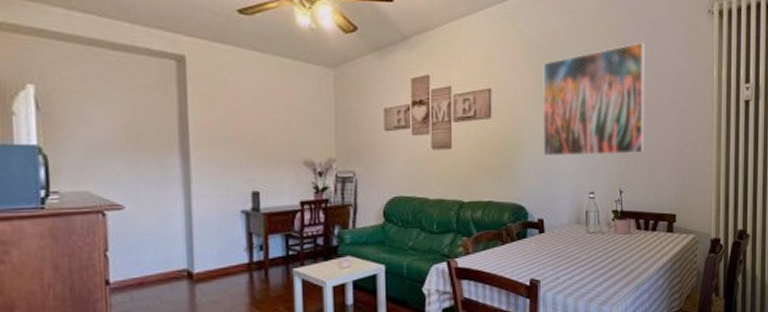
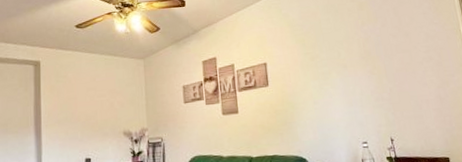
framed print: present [542,42,646,157] -> none [307,13,408,114]

